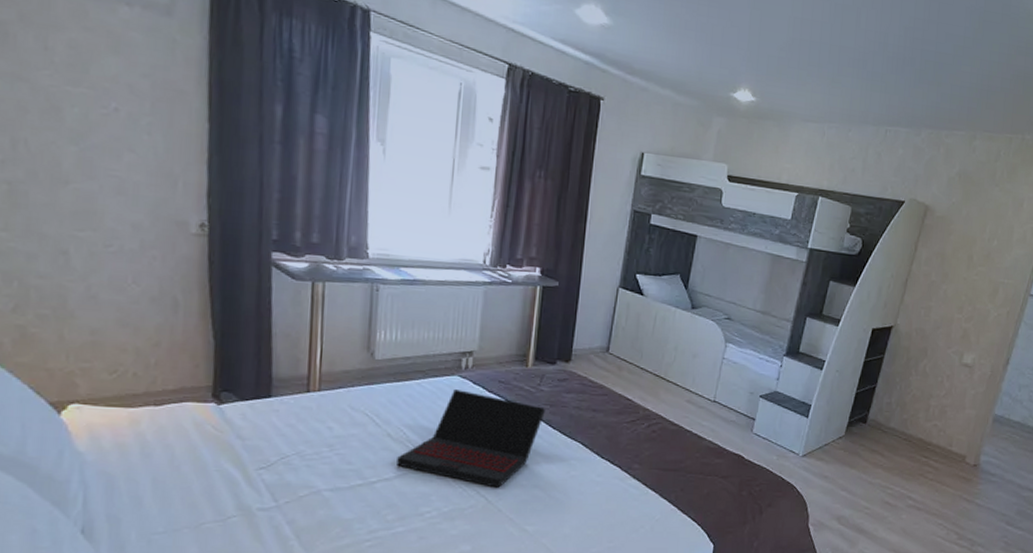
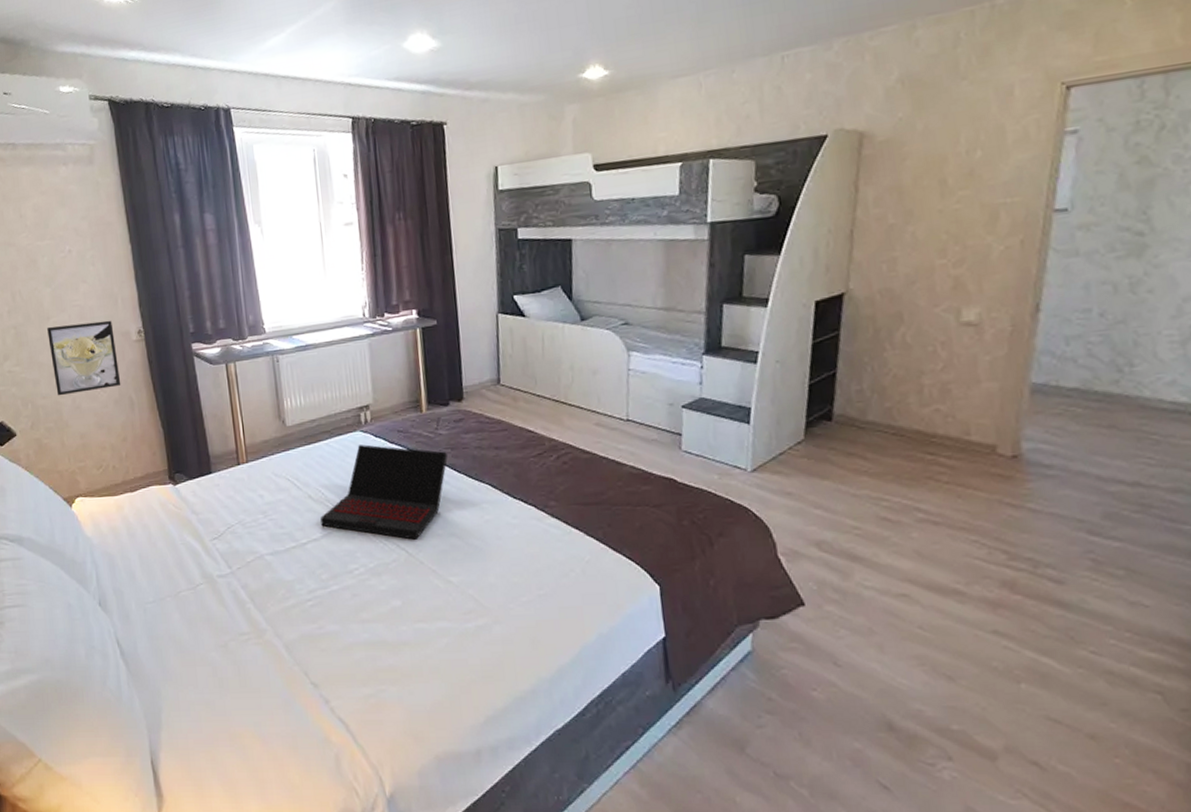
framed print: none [61,192,165,282] -> present [47,320,121,396]

